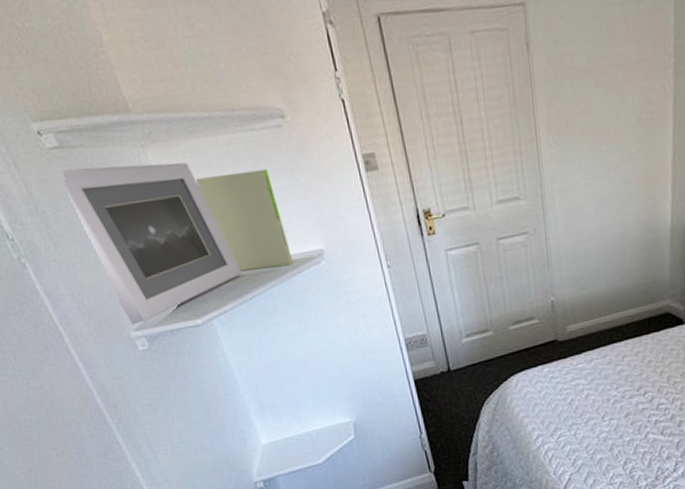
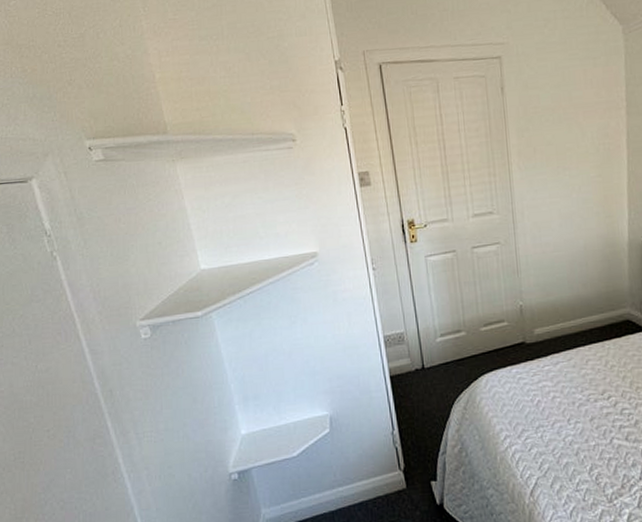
picture frame: present [63,162,242,325] -> none [103,175,243,315]
book: present [196,169,294,271] -> none [214,182,290,269]

